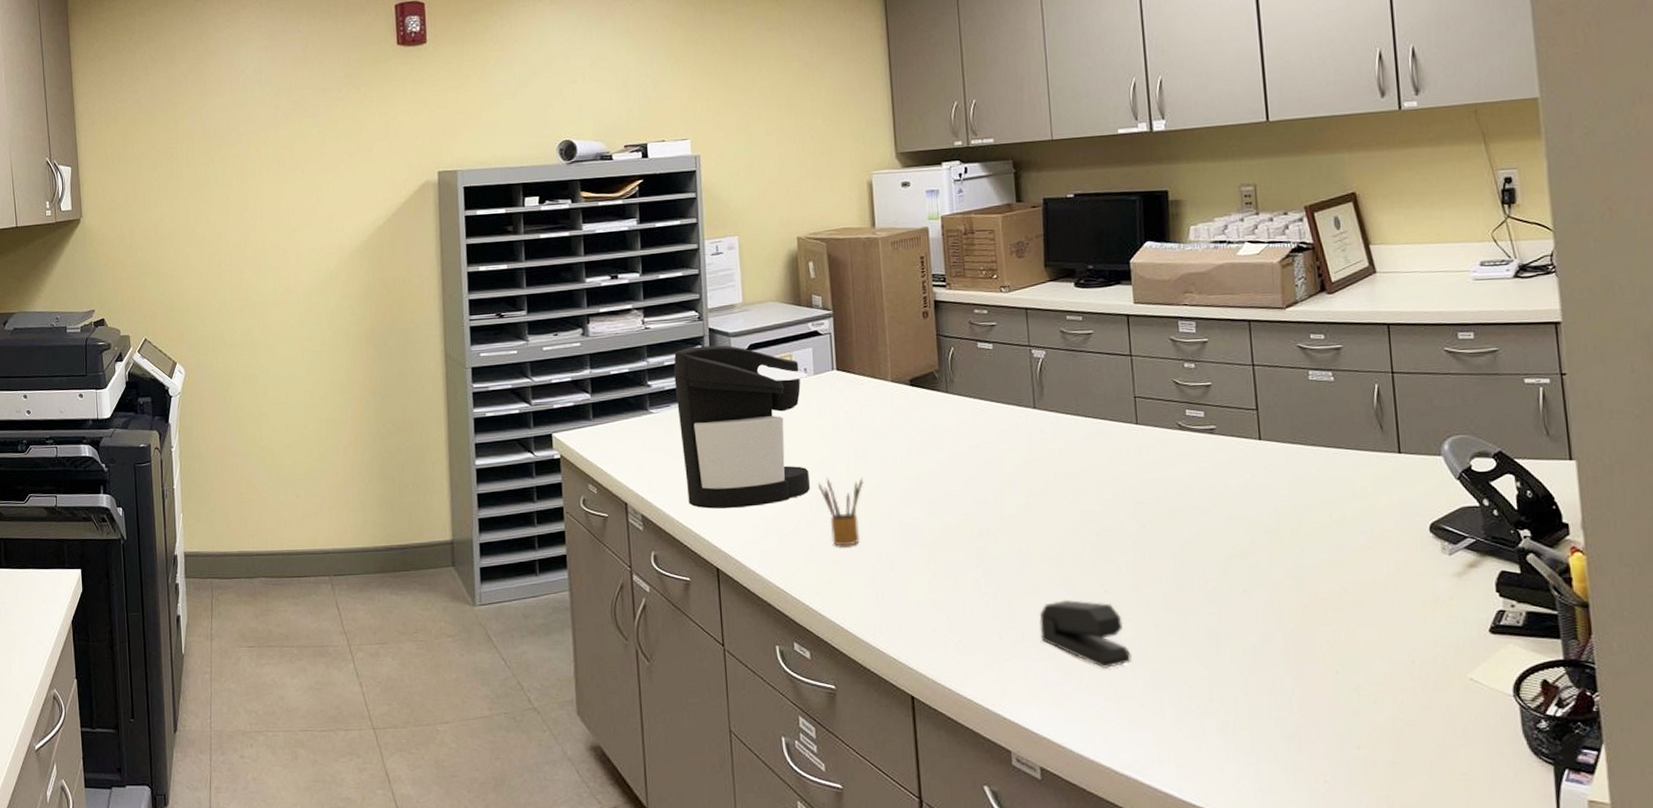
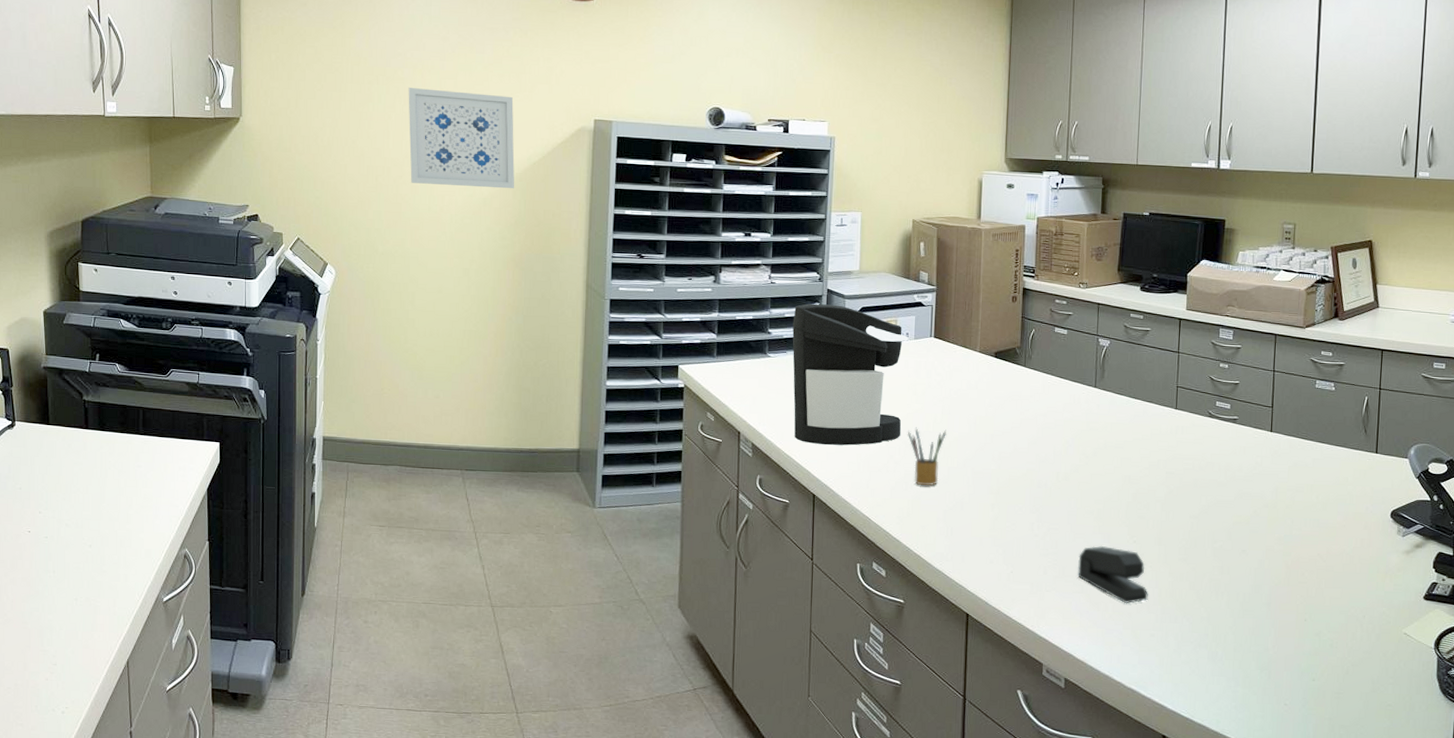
wall art: none [244,158,360,266] -> present [408,88,515,189]

